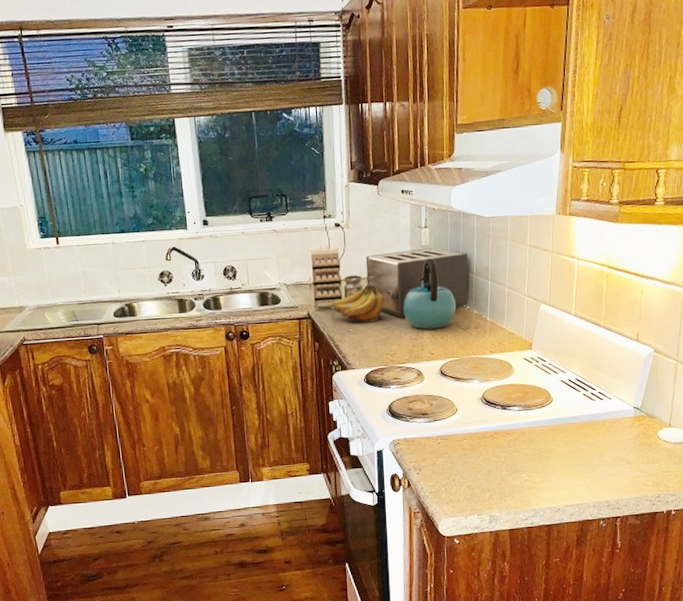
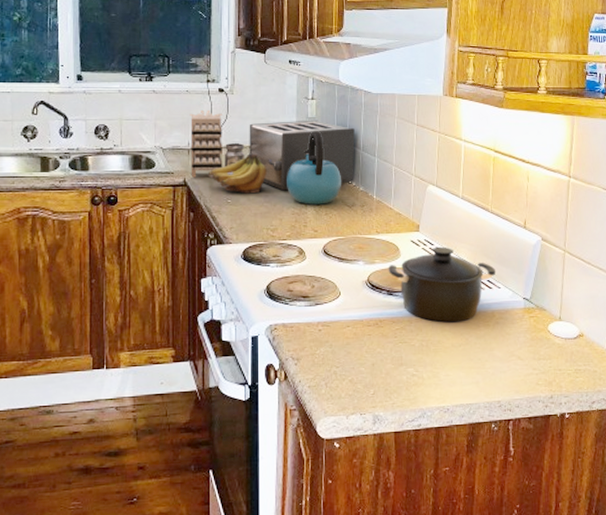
saucepan: none [502,362,608,433] -> present [388,246,496,323]

